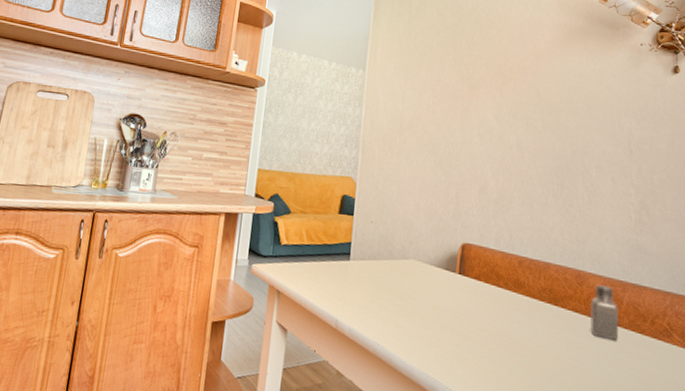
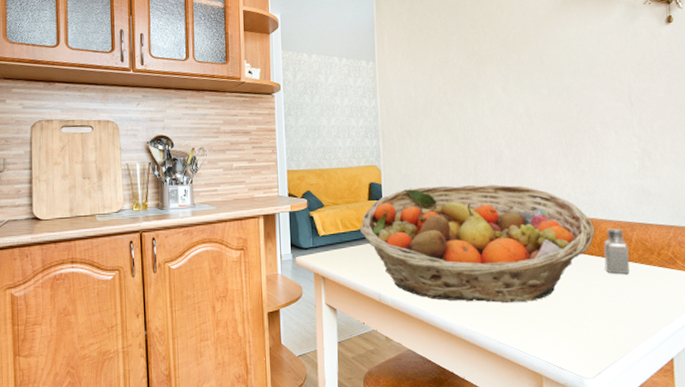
fruit basket: none [324,207,582,356] -> present [359,184,595,303]

